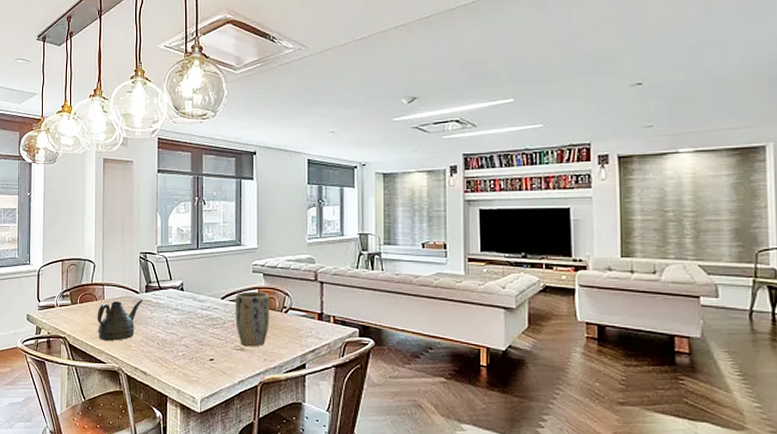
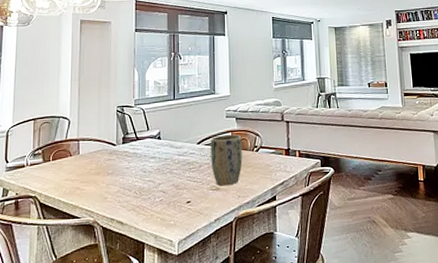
teapot: present [97,299,143,341] -> none [71,151,120,195]

